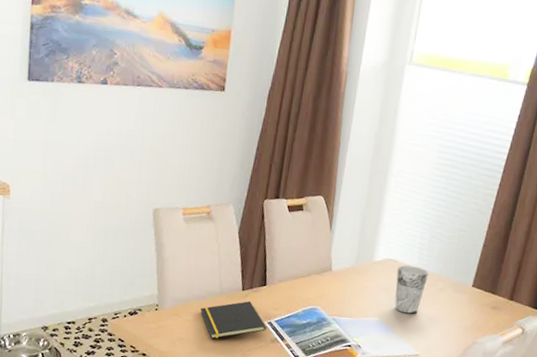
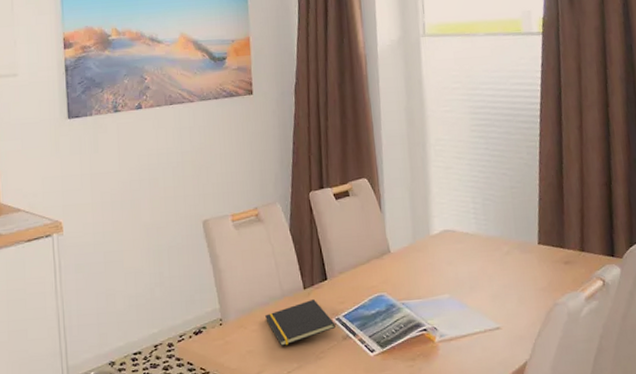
cup: present [394,265,429,314] -> none [457,233,490,285]

